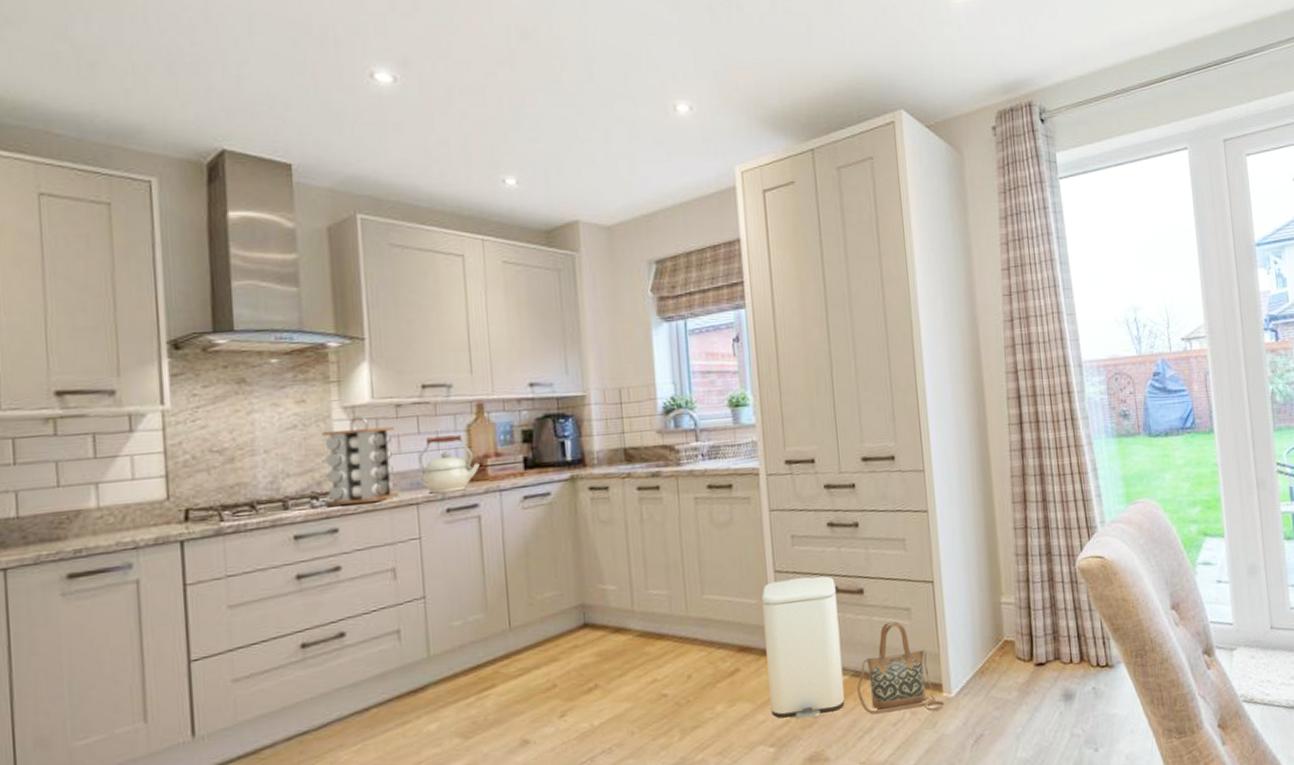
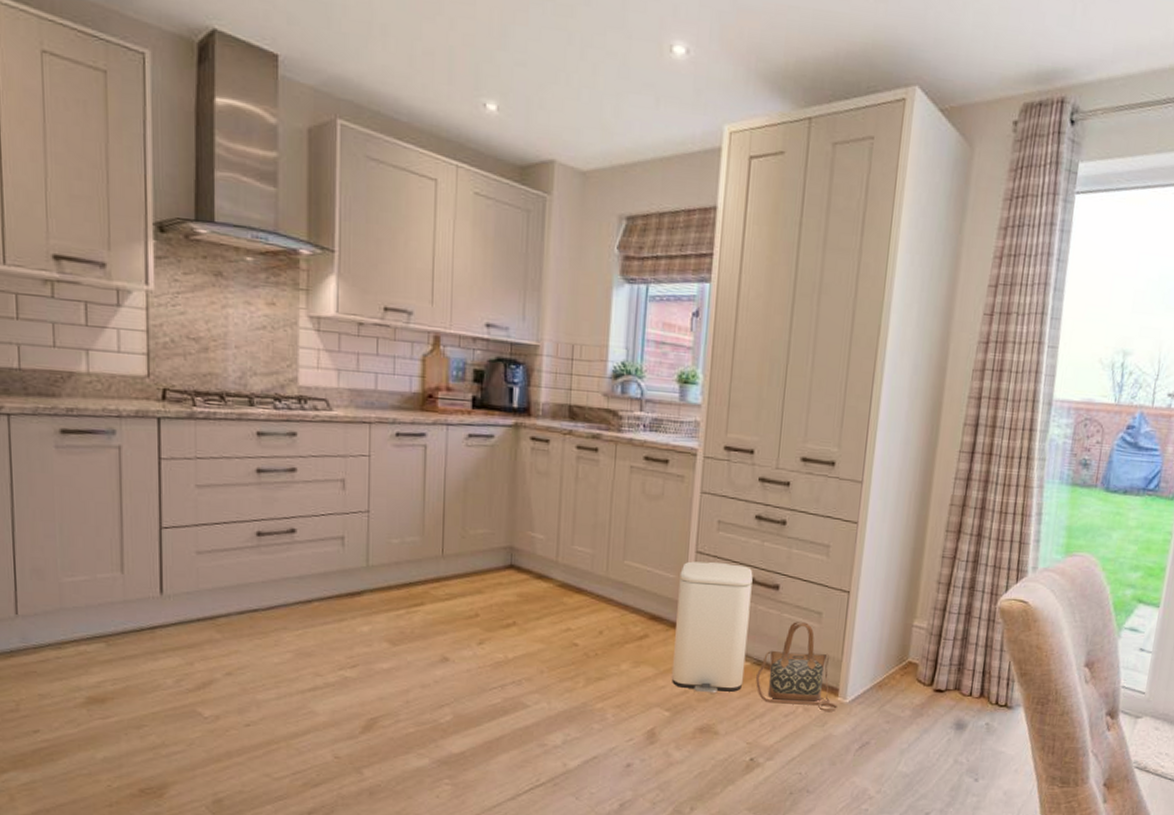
spice rack: present [322,415,399,506] -> none [287,327,356,415]
kettle: present [418,435,480,494] -> none [374,360,431,418]

